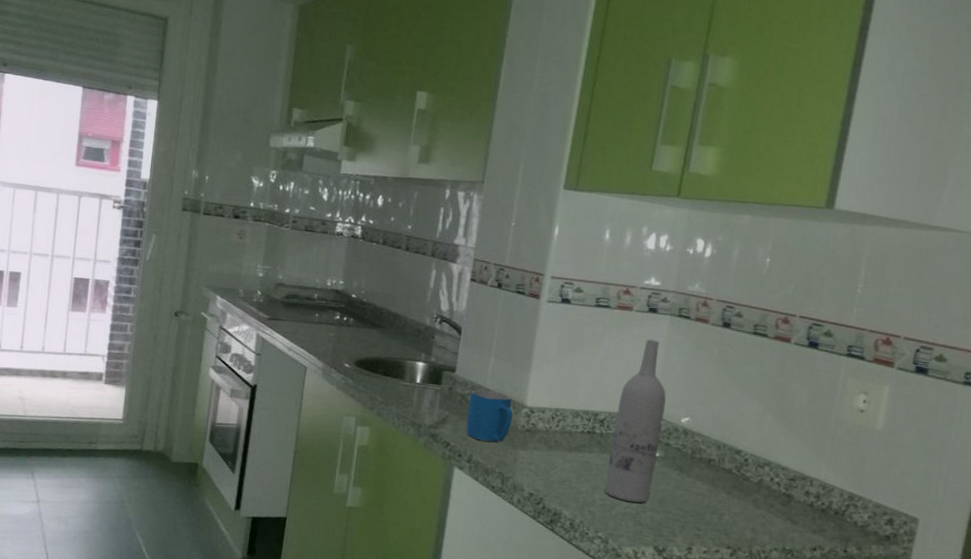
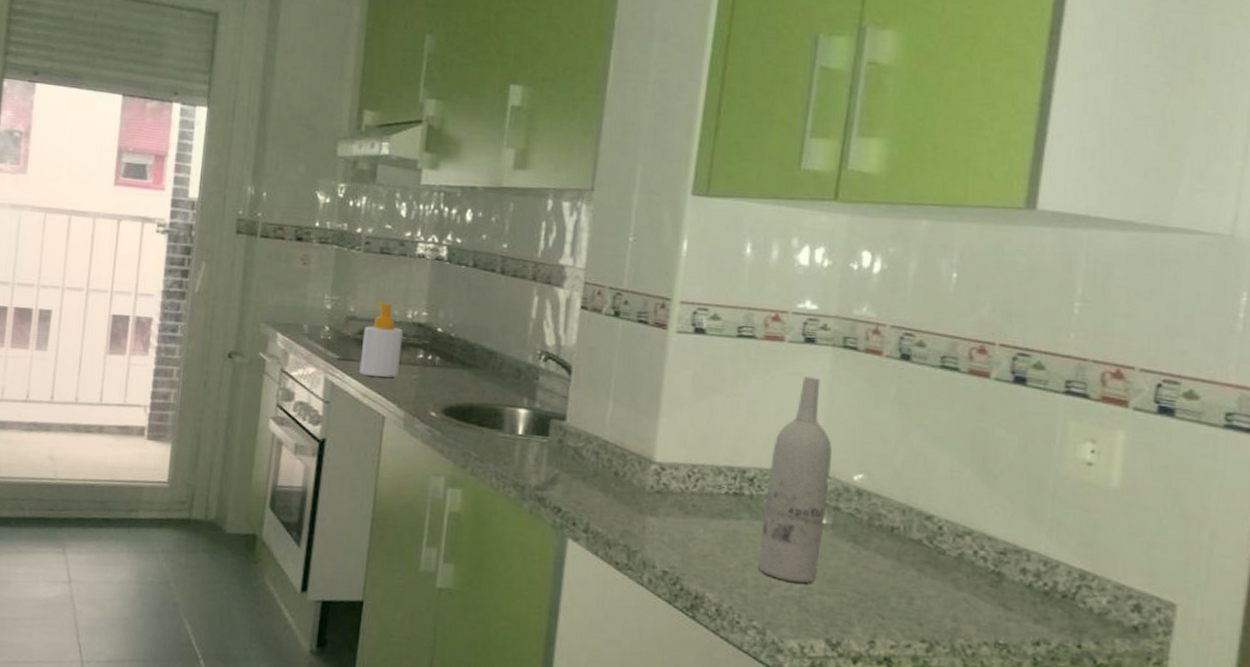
soap bottle: none [286,272,323,335] -> present [359,302,403,378]
mug: present [466,390,514,442] -> none [581,442,639,507]

